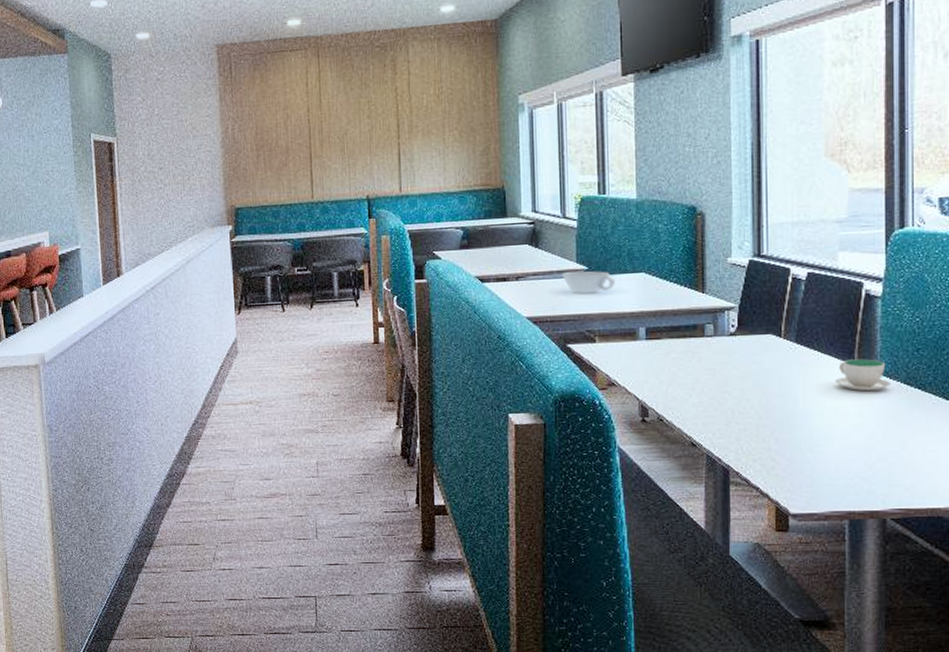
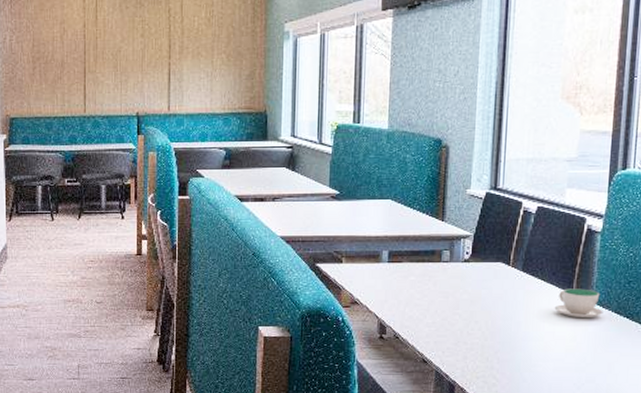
cup: present [562,270,615,296] -> none [315,195,363,218]

